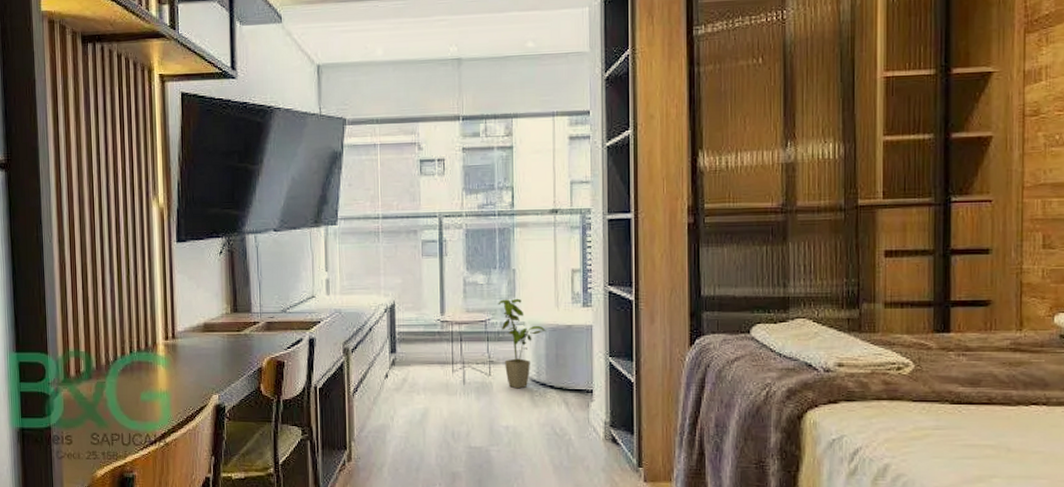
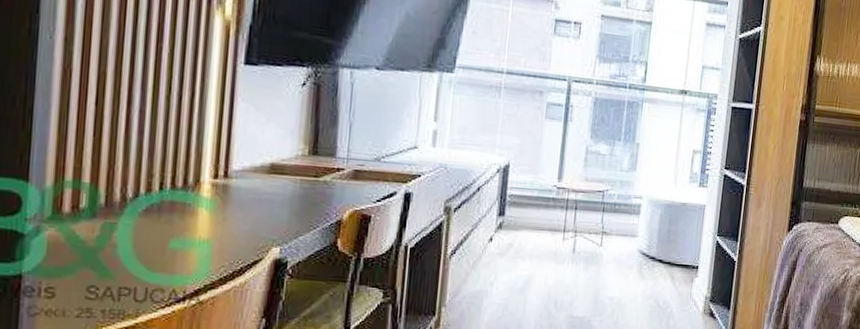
house plant: present [498,298,546,389] -> none [617,172,662,261]

